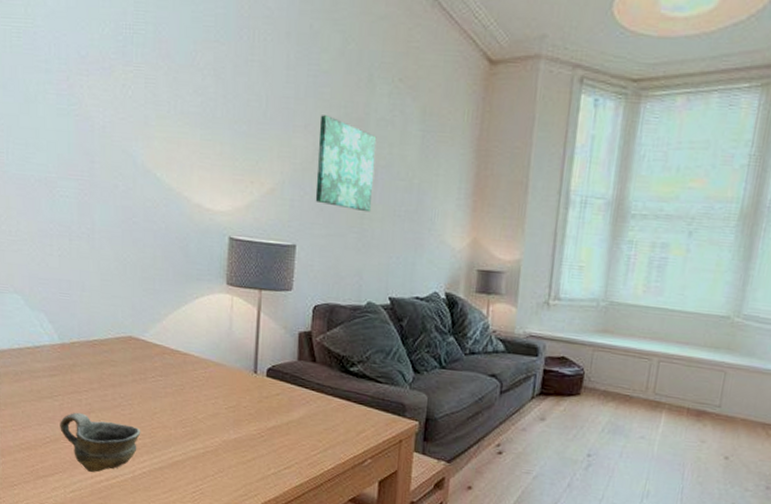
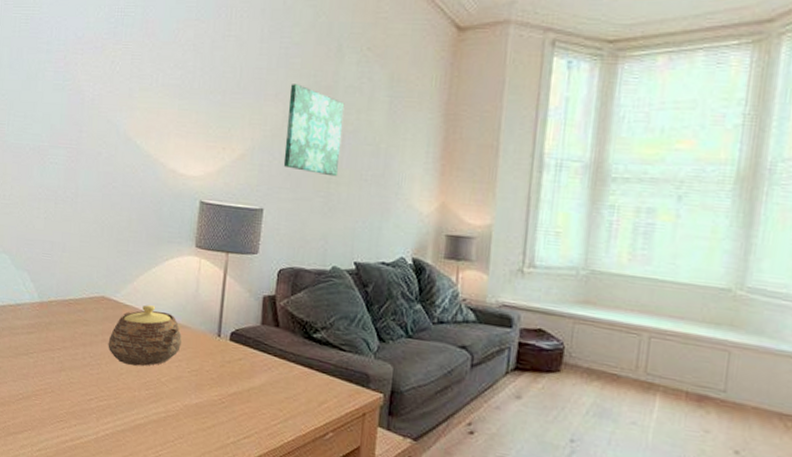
cup: present [60,412,141,472] -> none [32,370,107,432]
teapot: none [139,343,218,405] -> present [108,304,183,366]

